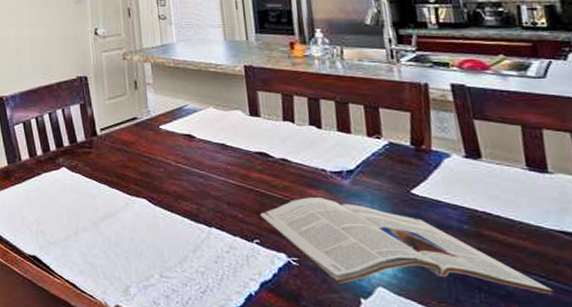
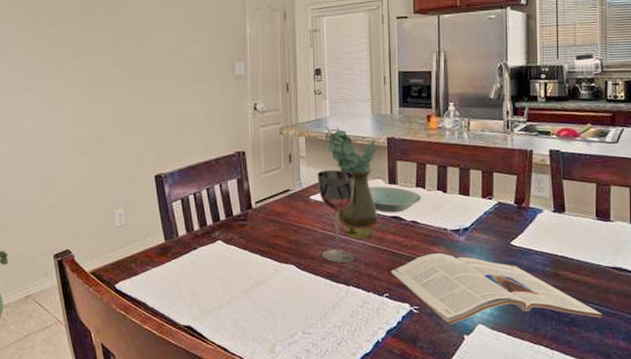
wineglass: none [166,98,217,201] -> present [317,169,355,263]
vase: none [173,52,240,176] -> present [325,126,377,239]
bowl: none [227,117,291,148] -> present [369,186,422,213]

